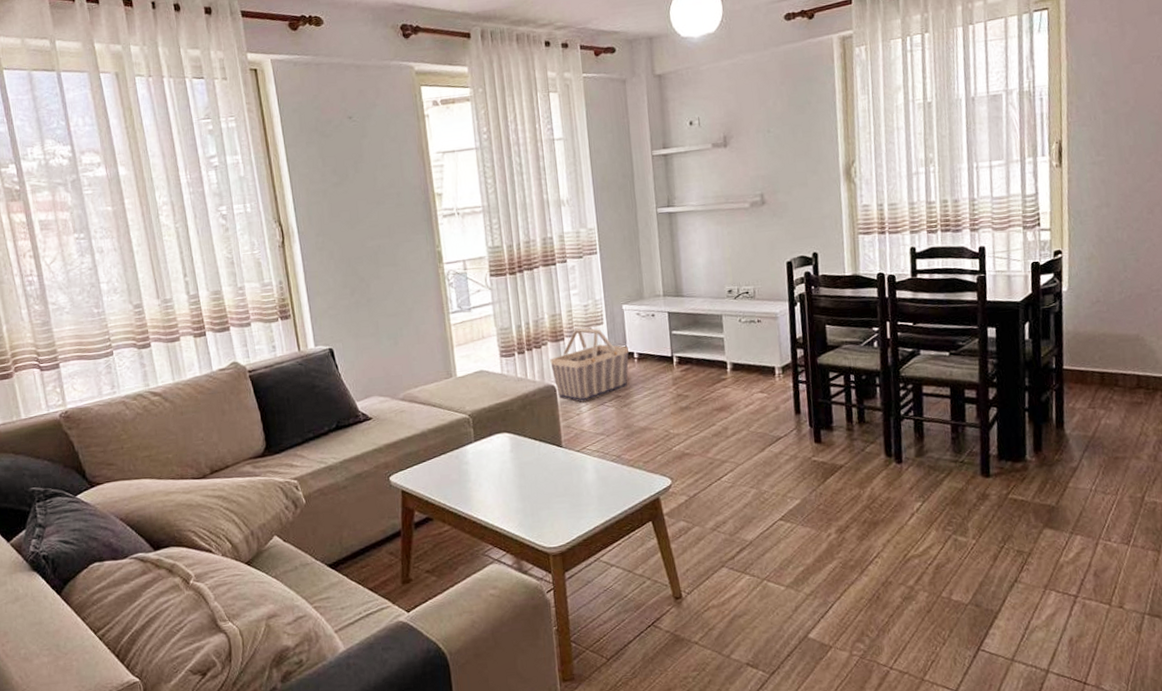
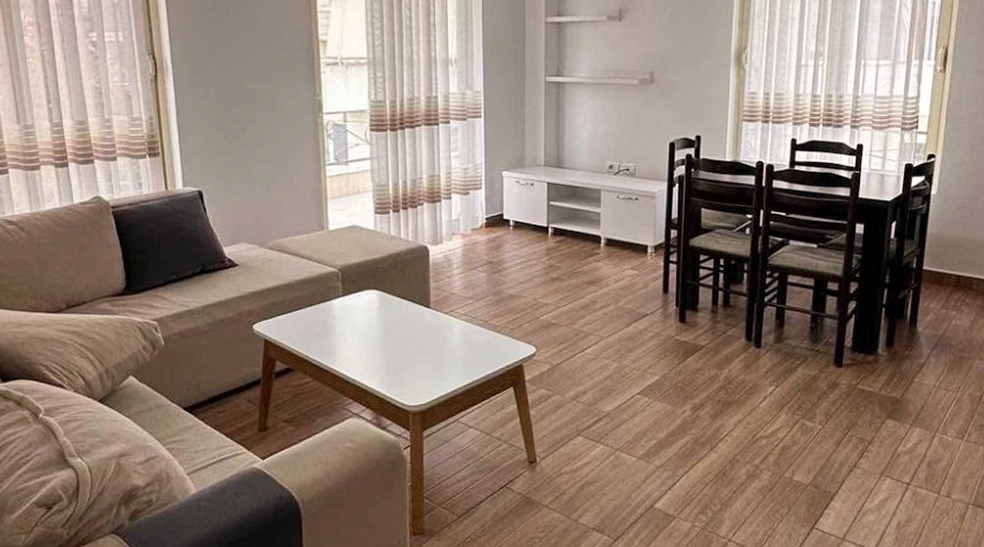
basket: present [550,327,629,402] -> none [425,190,506,265]

